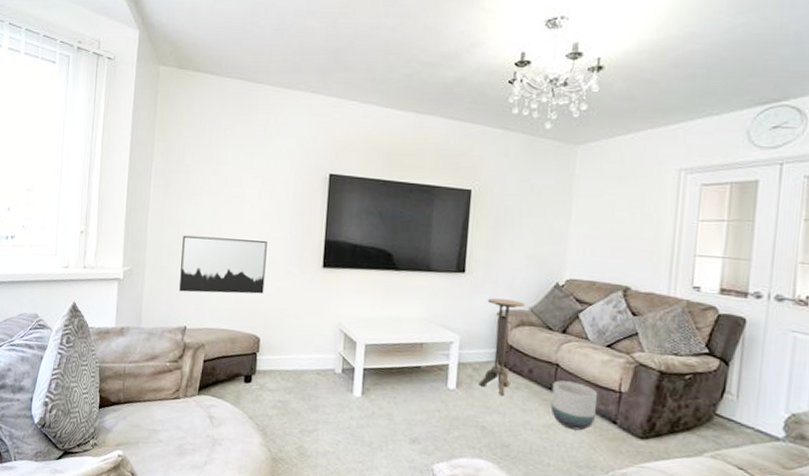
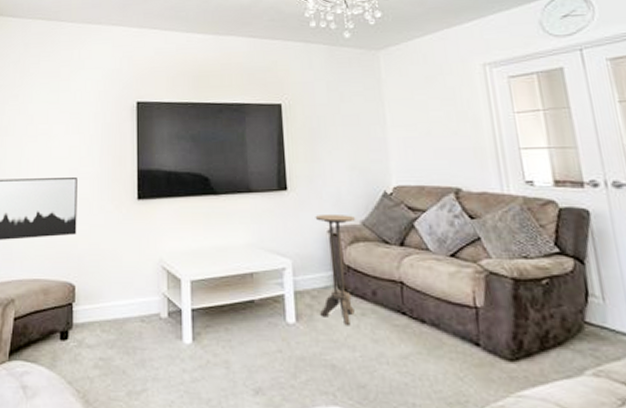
planter: present [550,380,598,431] -> none [400,300,455,359]

